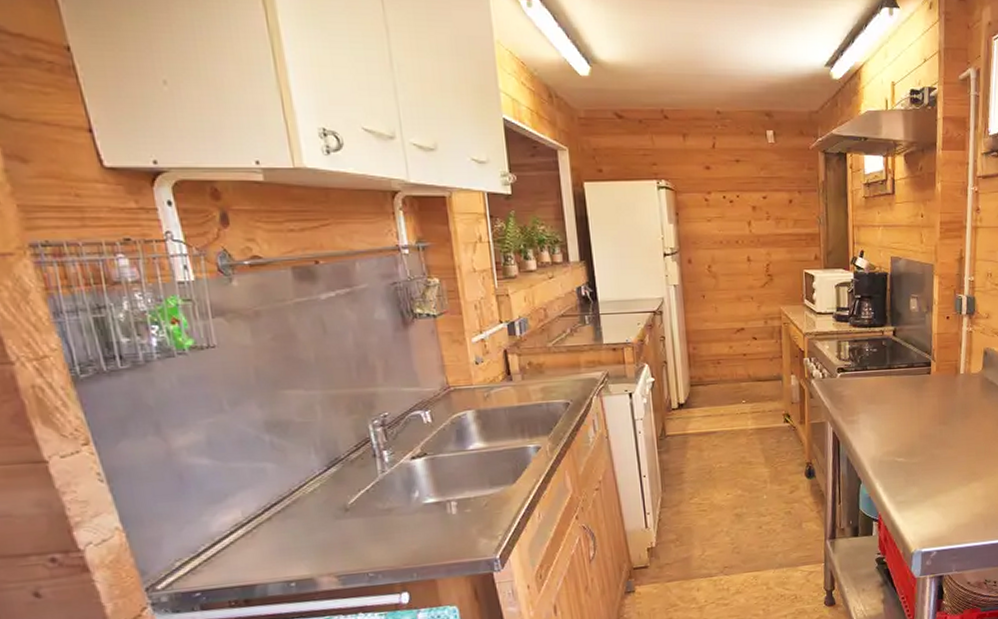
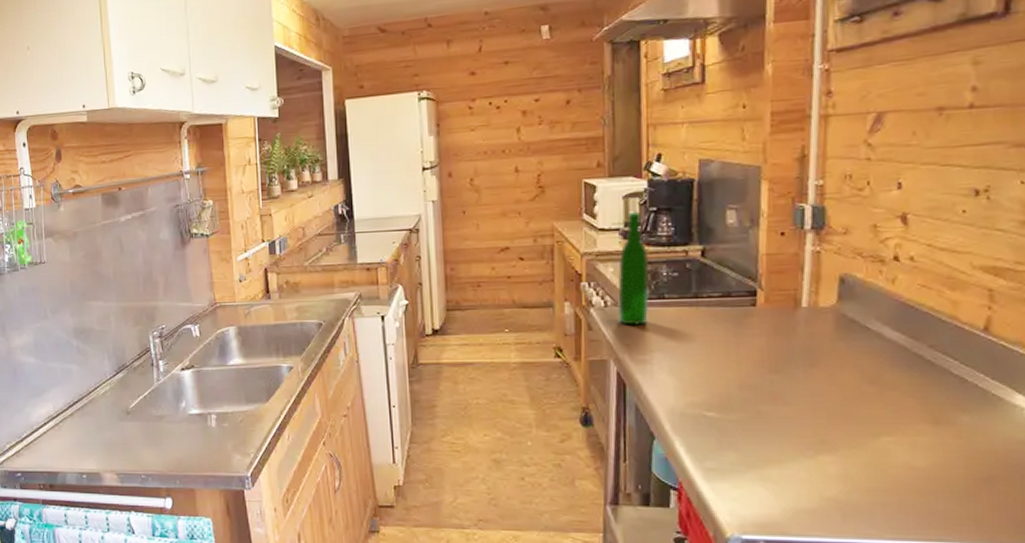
wine bottle: none [832,298,856,393] -> present [617,211,650,325]

